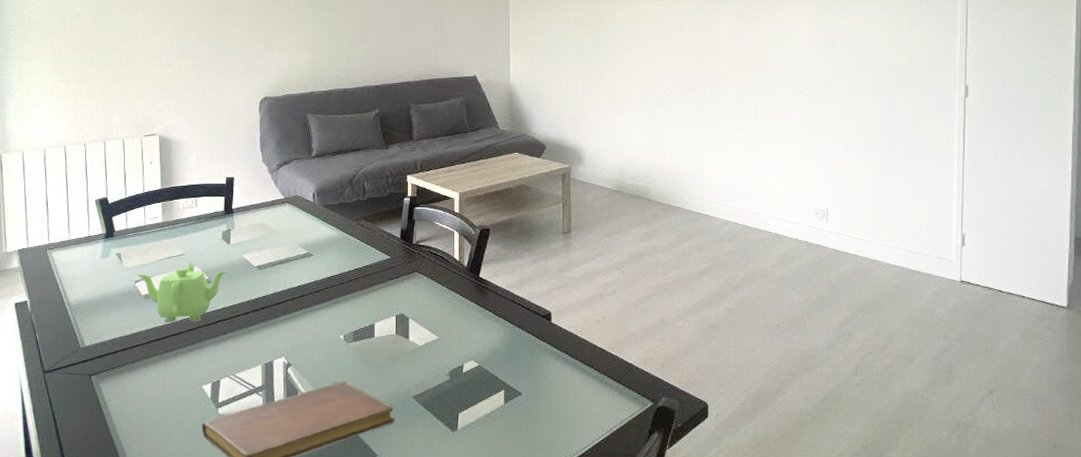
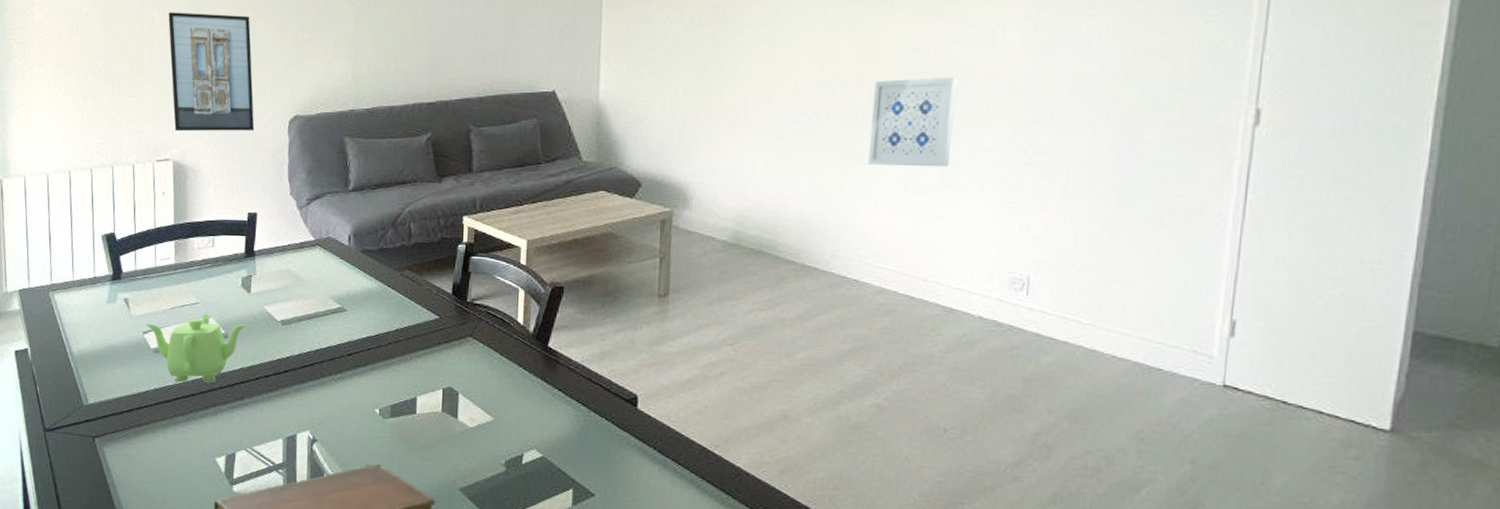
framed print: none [152,13,230,111] -> present [168,12,255,132]
wall art: none [711,64,769,130] -> present [868,77,958,168]

